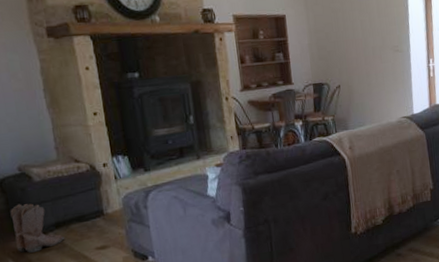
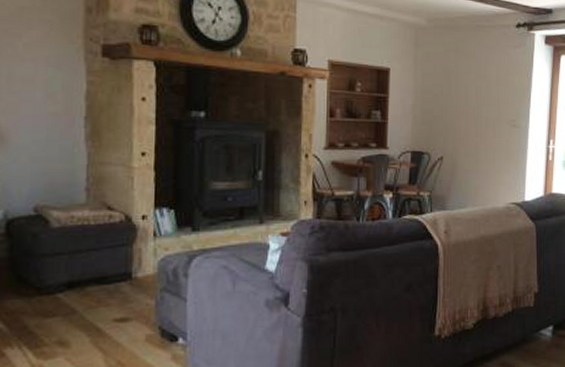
boots: present [10,203,65,253] -> none [11,253,77,316]

